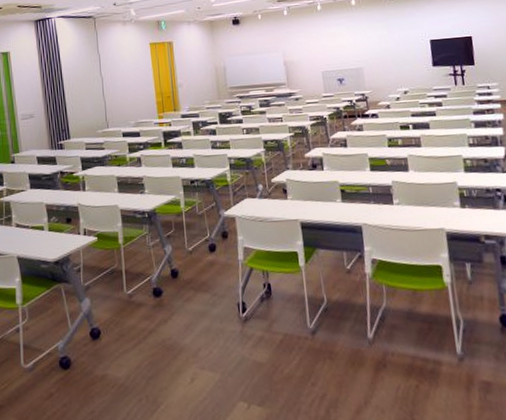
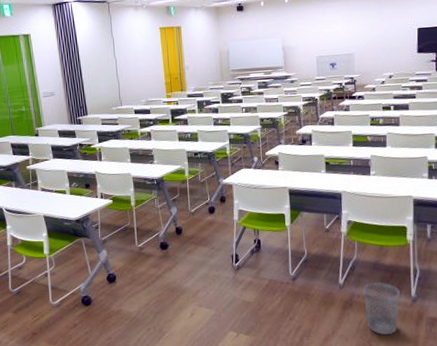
wastebasket: none [398,336,444,406] -> present [363,282,400,336]

